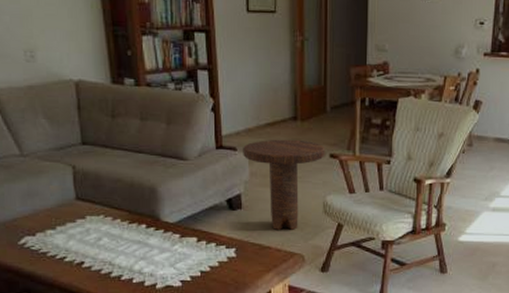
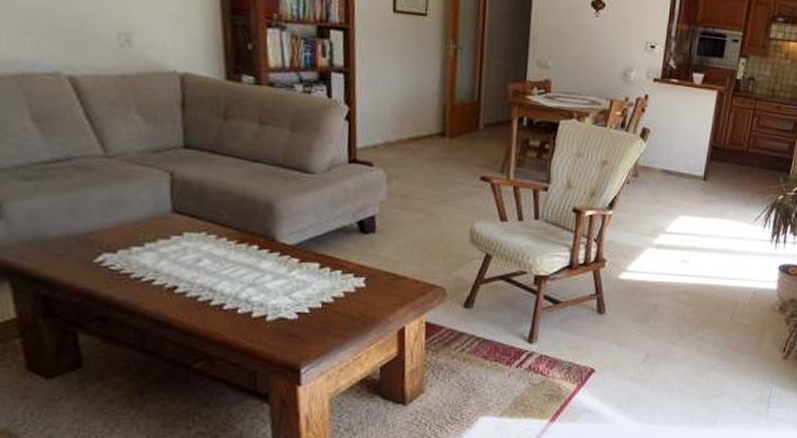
side table: present [243,139,326,231] -> none [380,156,476,260]

